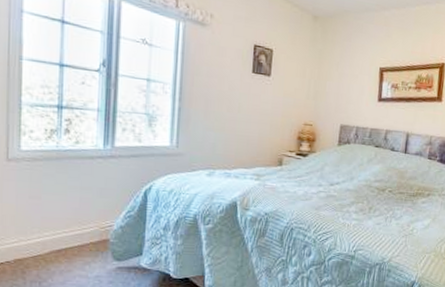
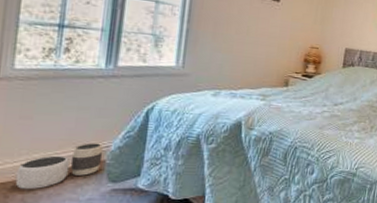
waste basket: none [30,222,107,267] -> present [15,143,103,190]

